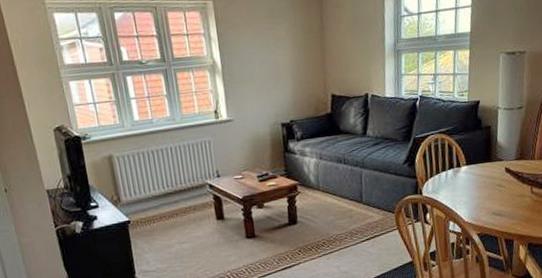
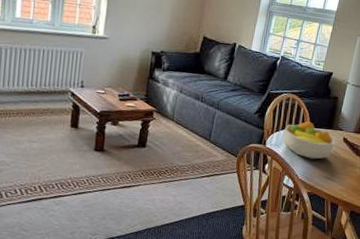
fruit bowl: none [438,158,497,199] -> present [283,121,335,159]

